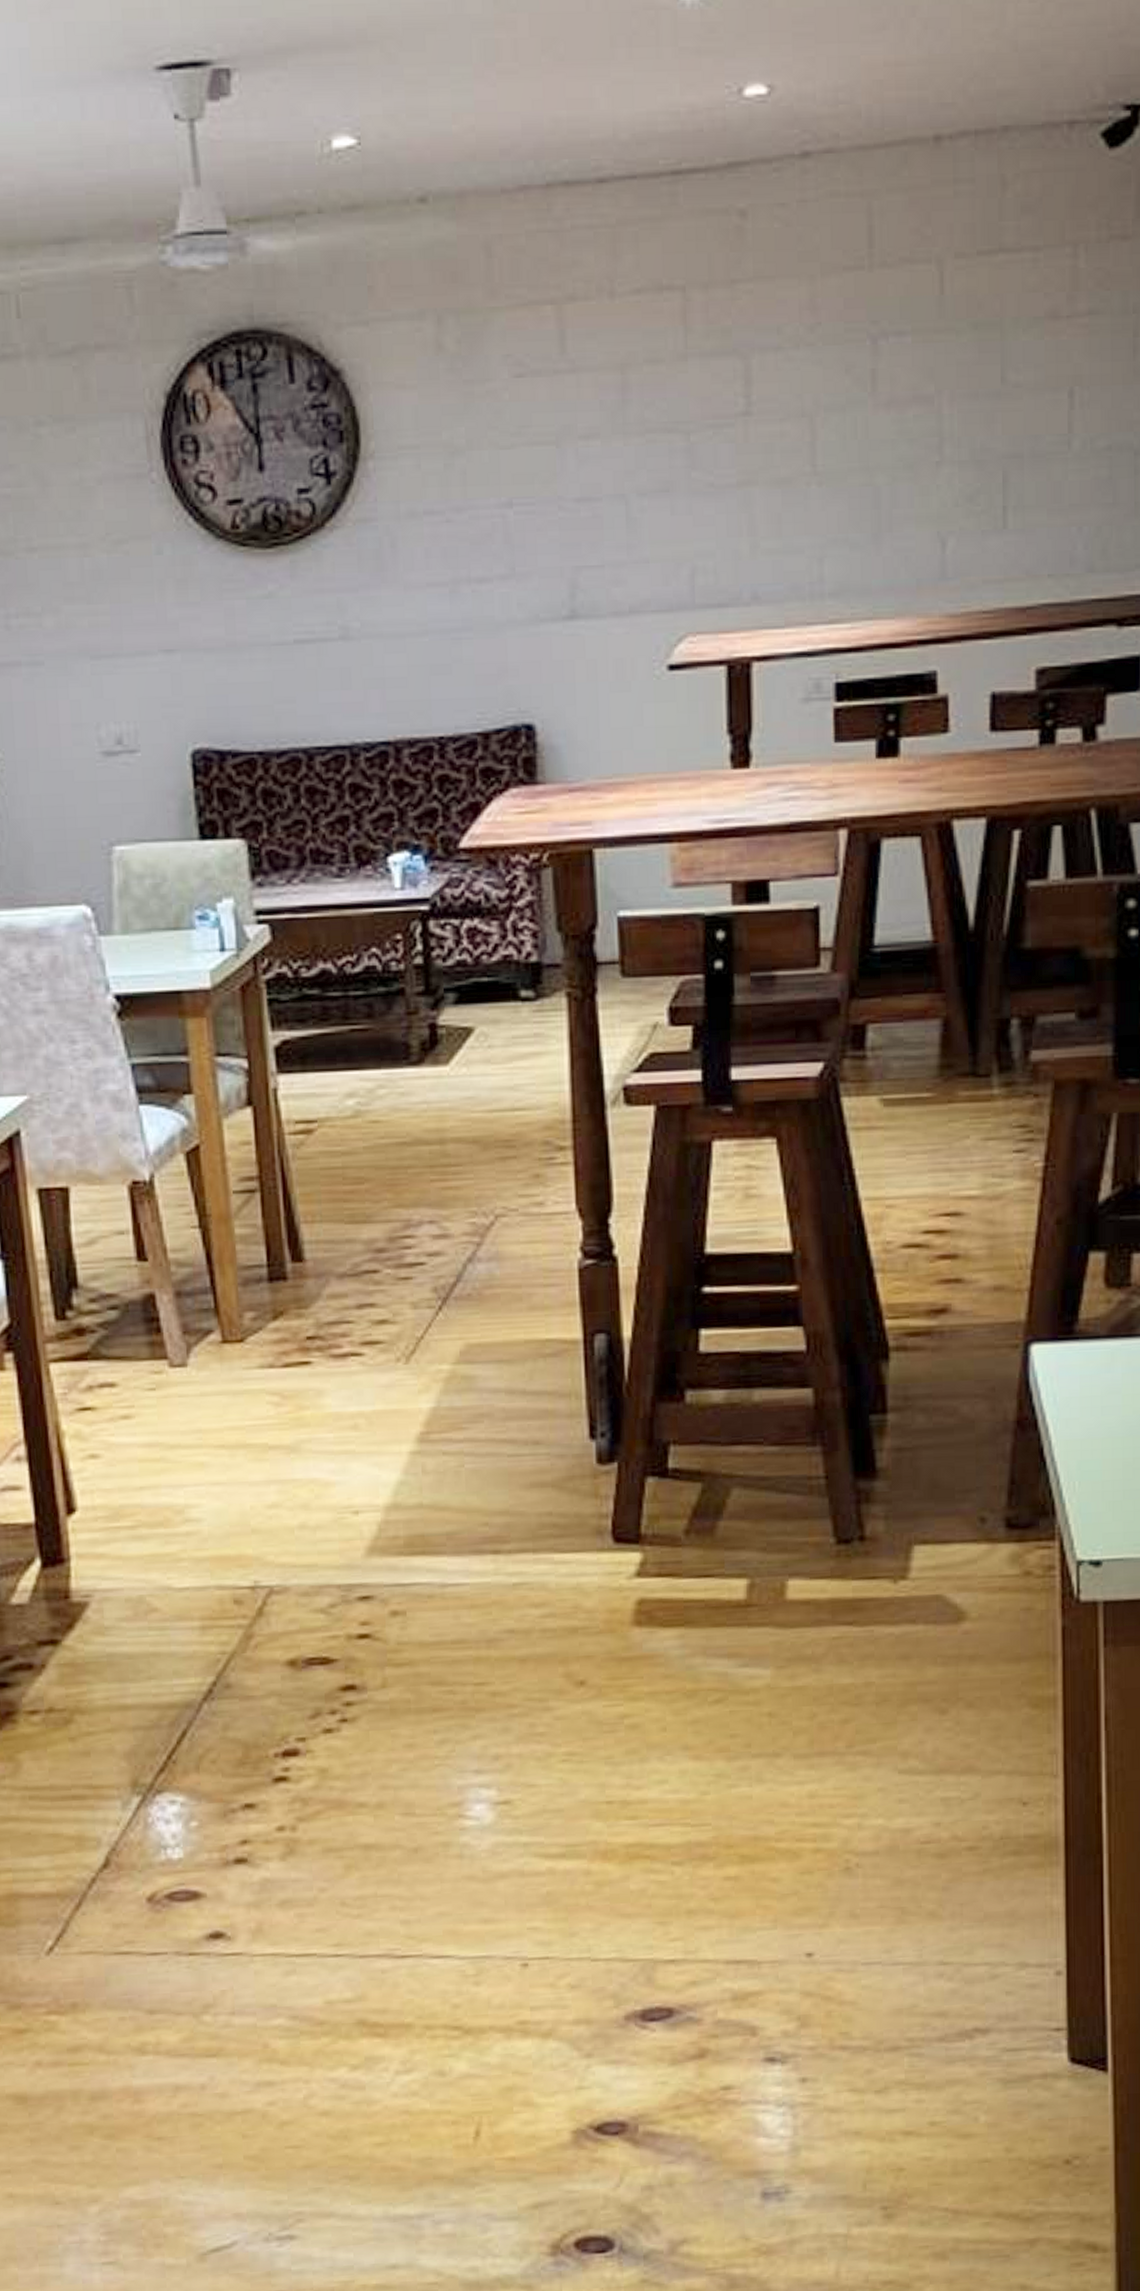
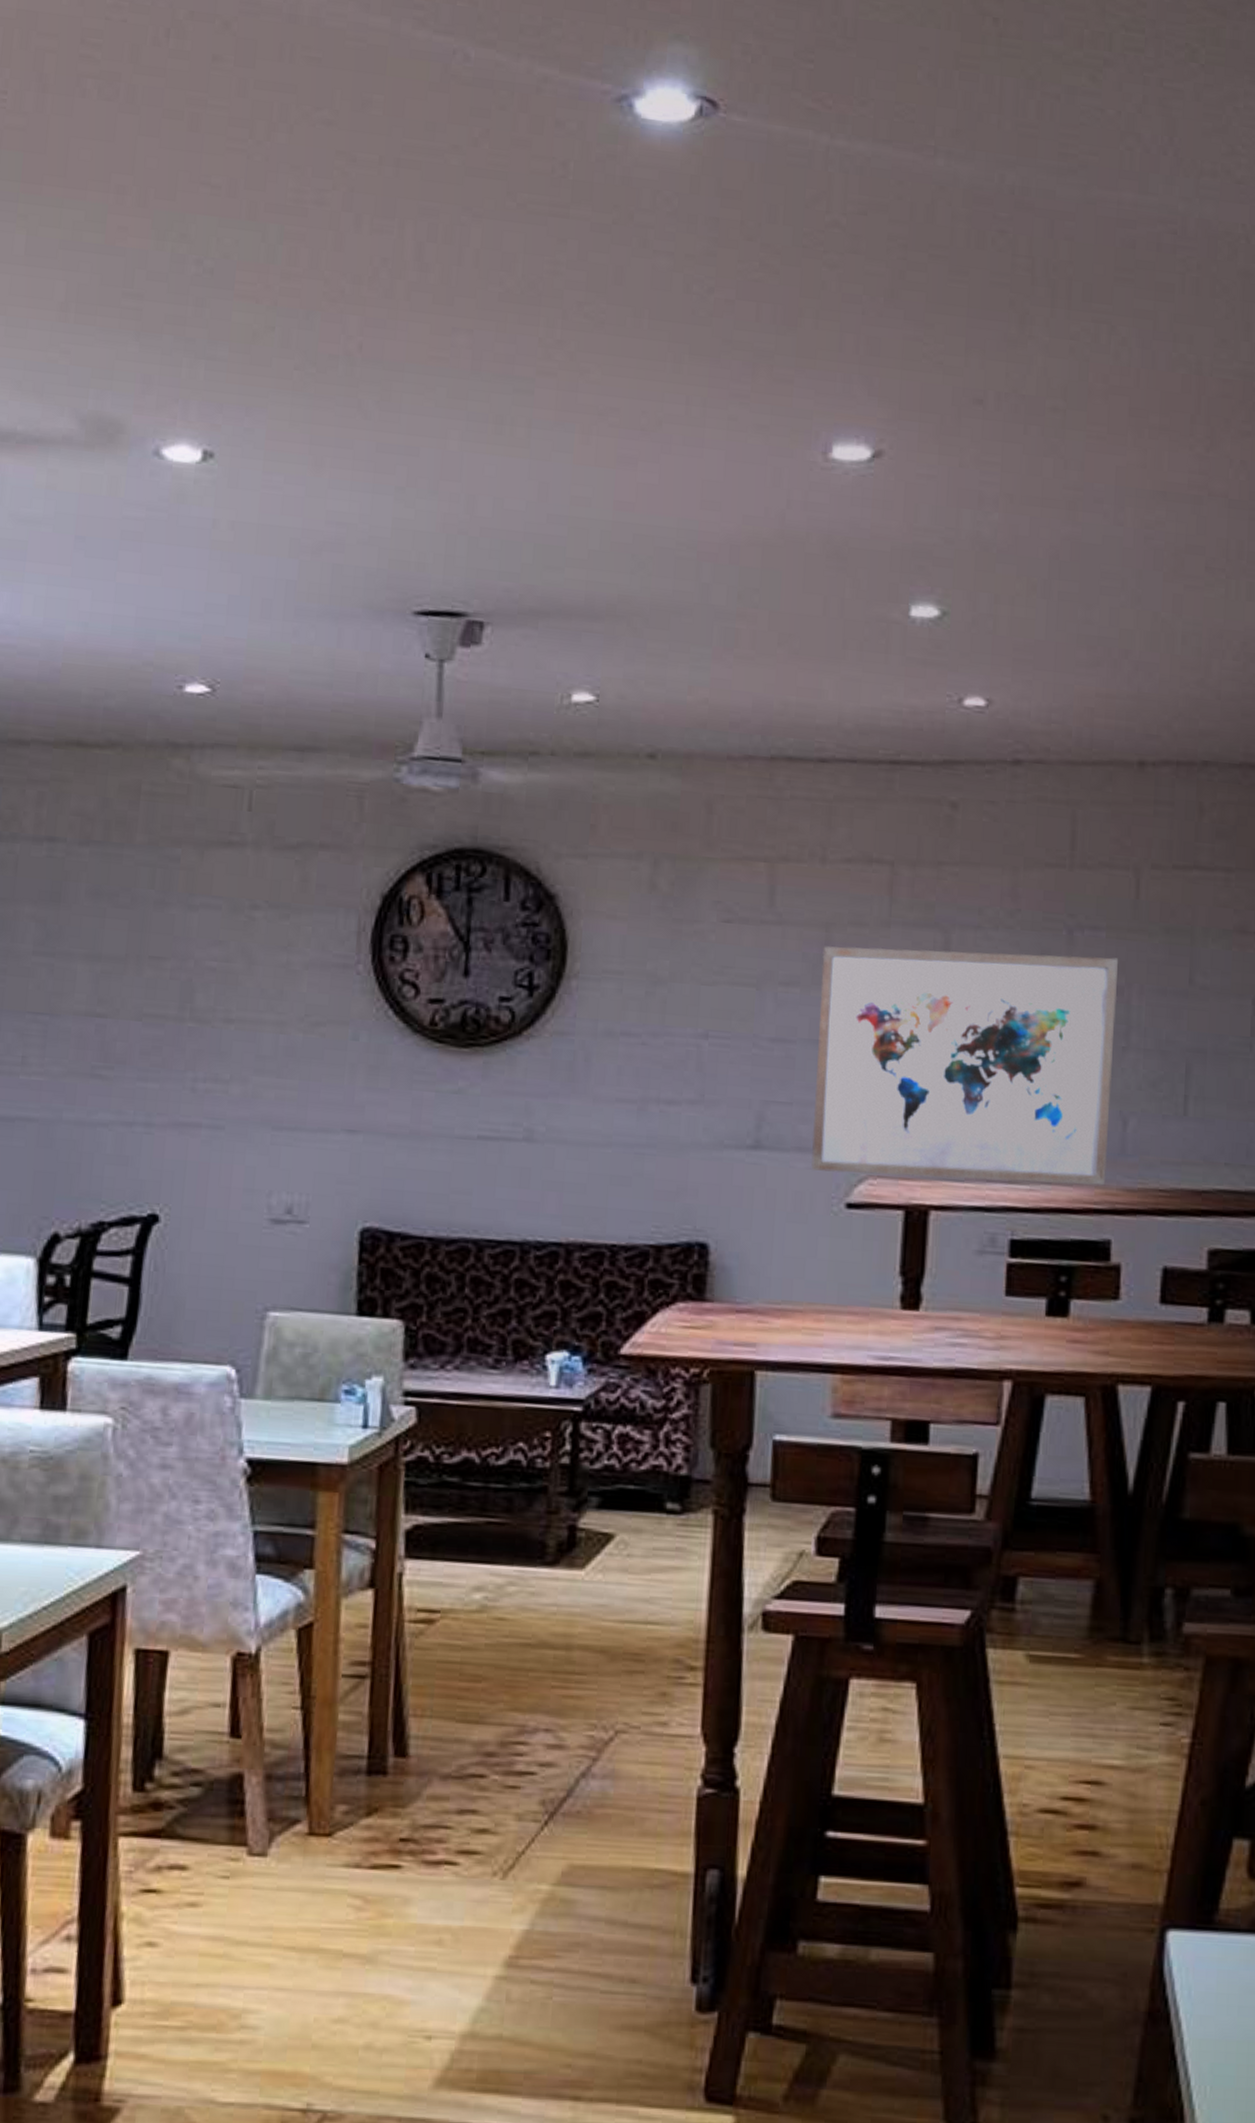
wall art: none [620,364,928,634] -> present [811,946,1119,1186]

